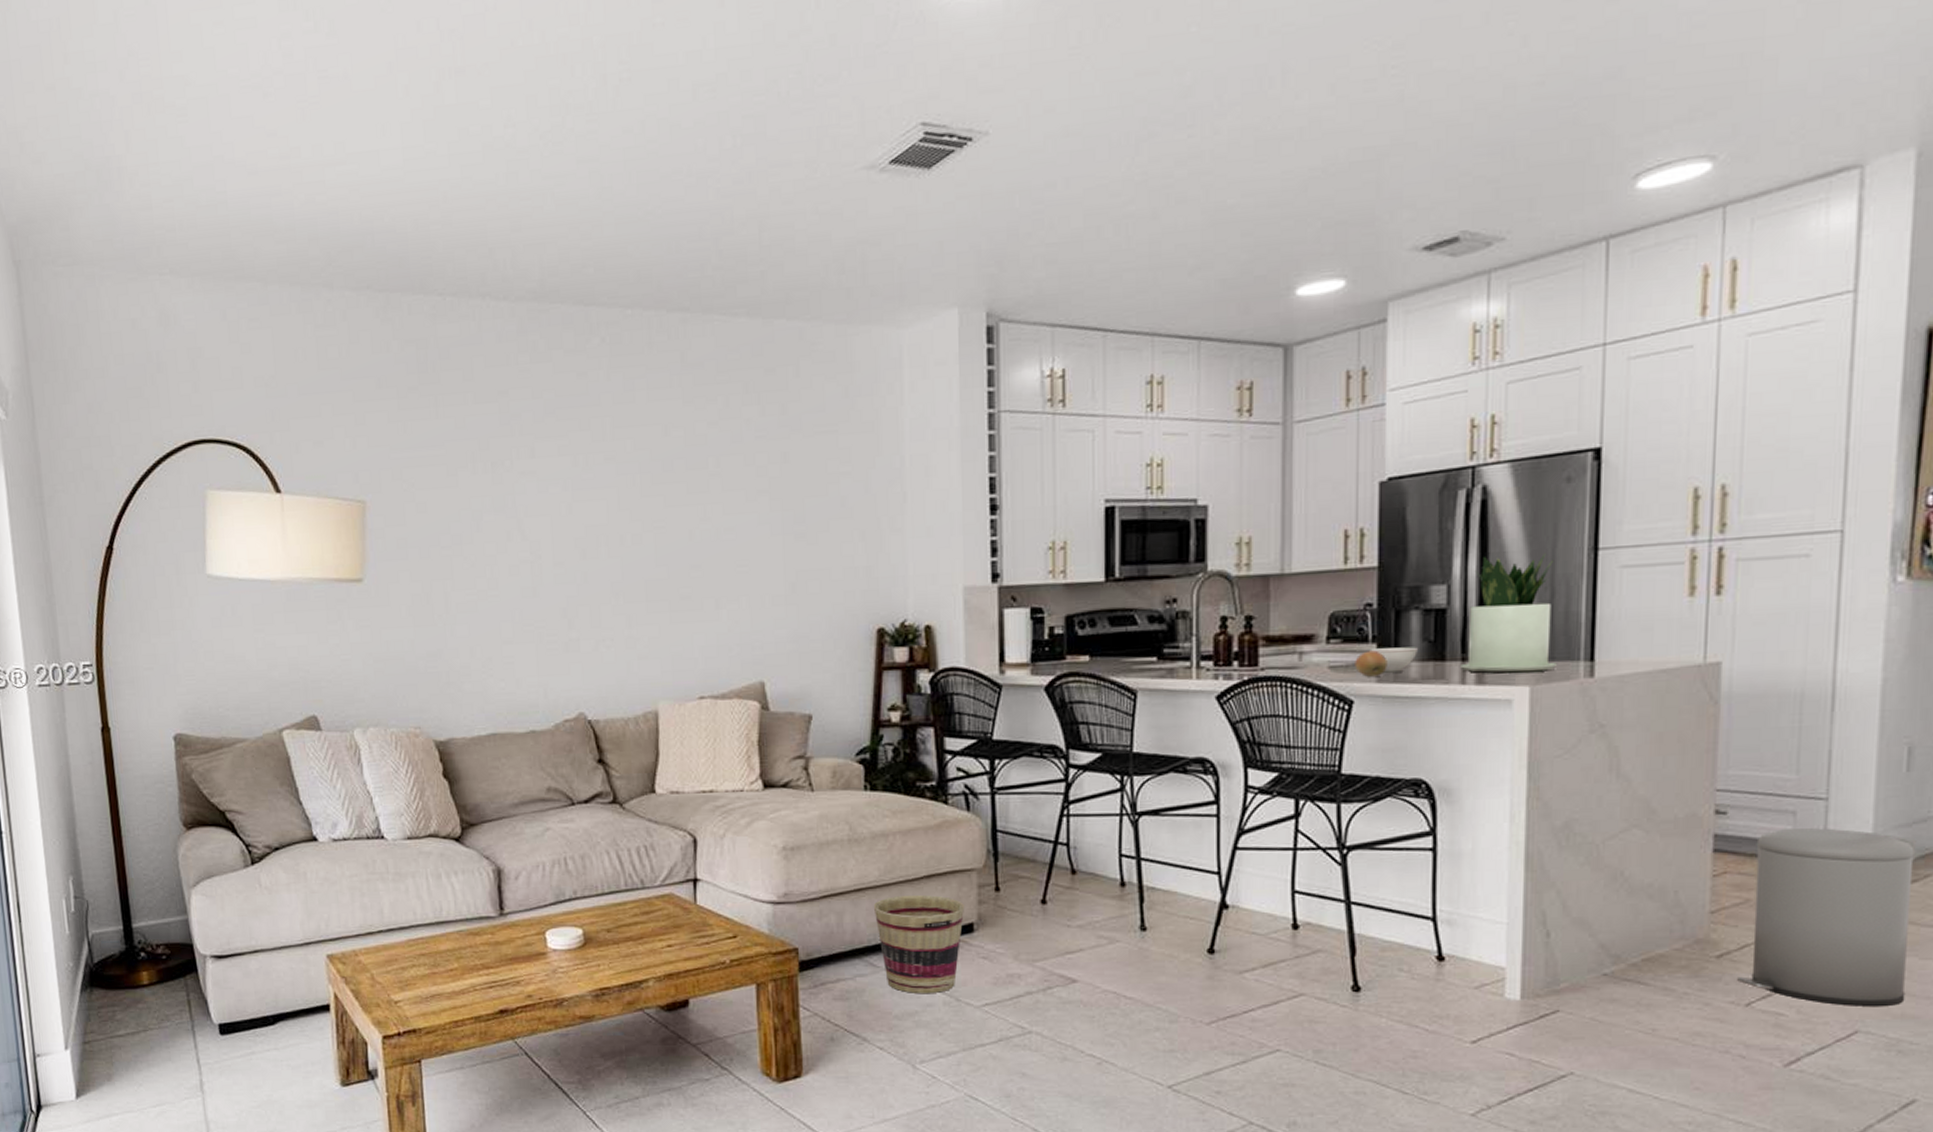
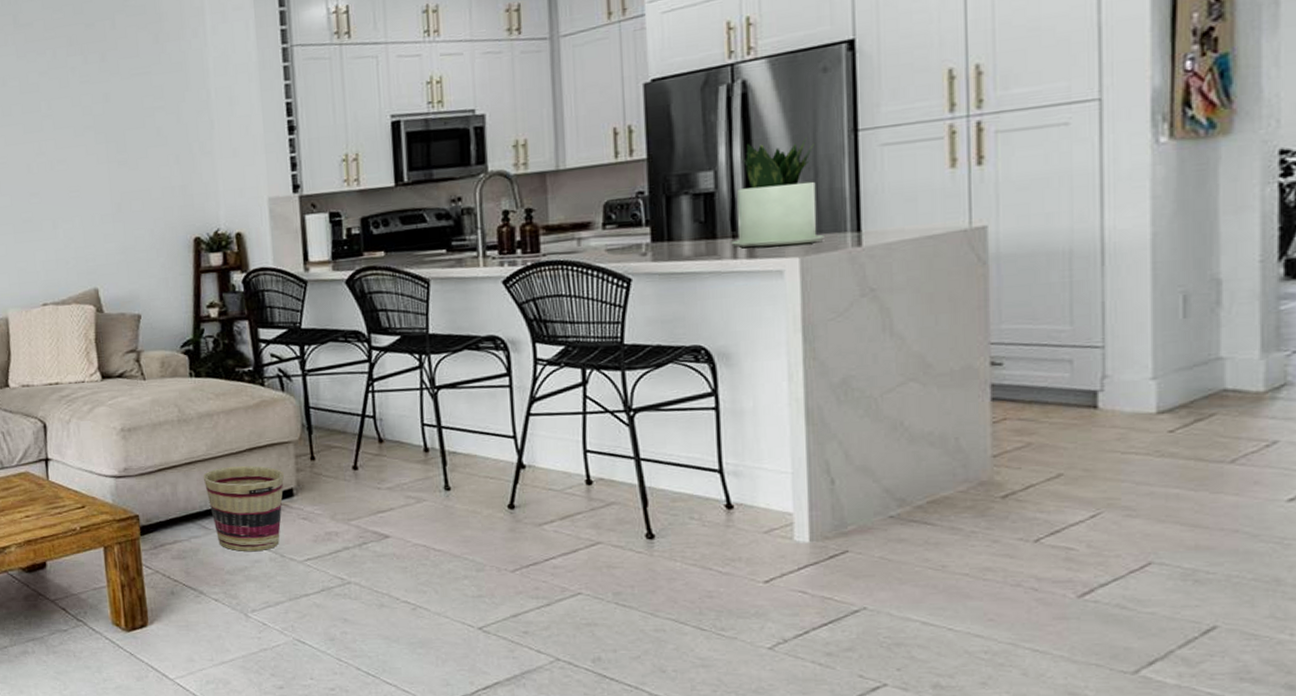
fruit: present [1355,650,1388,678] -> none [630,233,662,258]
bowl: present [1370,647,1419,673] -> none [644,228,691,252]
pedal bin: present [1737,828,1917,1006] -> none [1024,374,1199,540]

